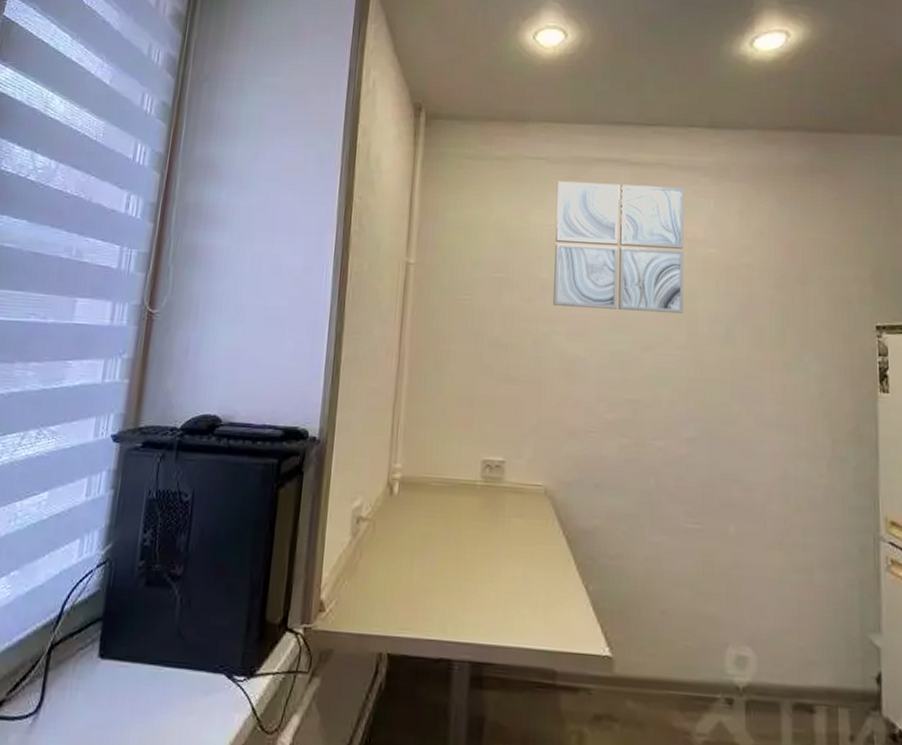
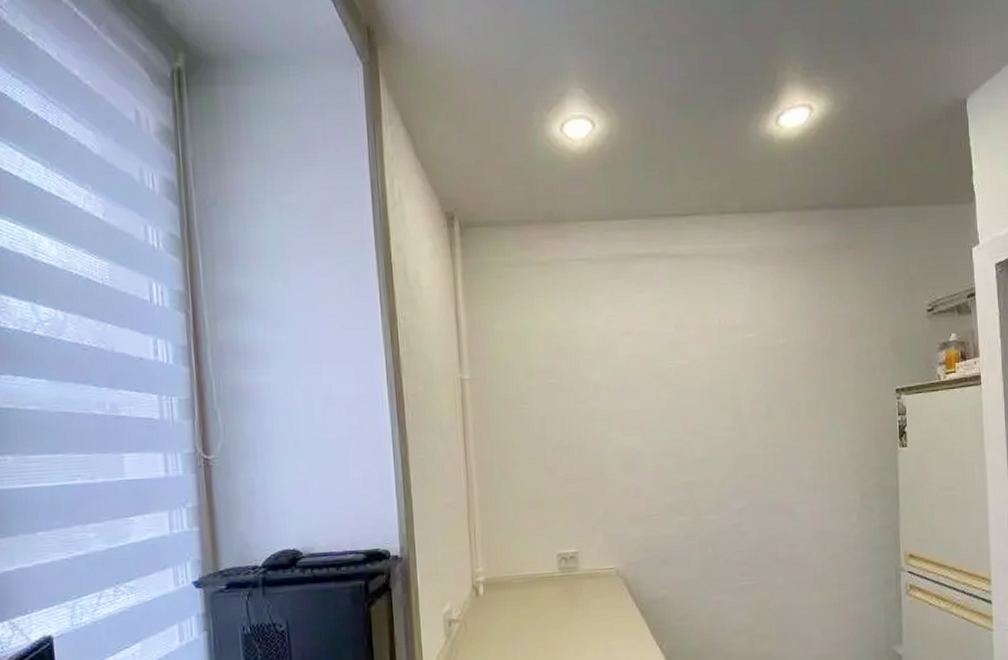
wall art: present [553,181,685,313] -> none [601,276,728,404]

